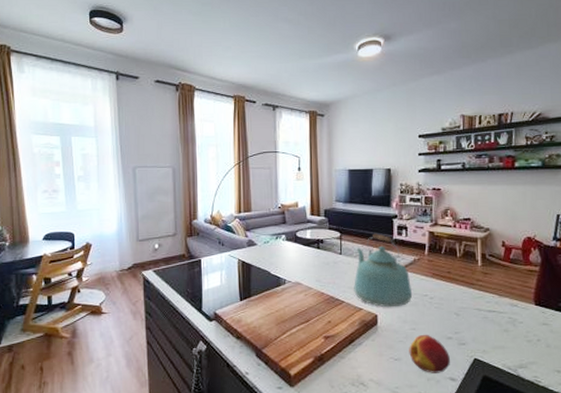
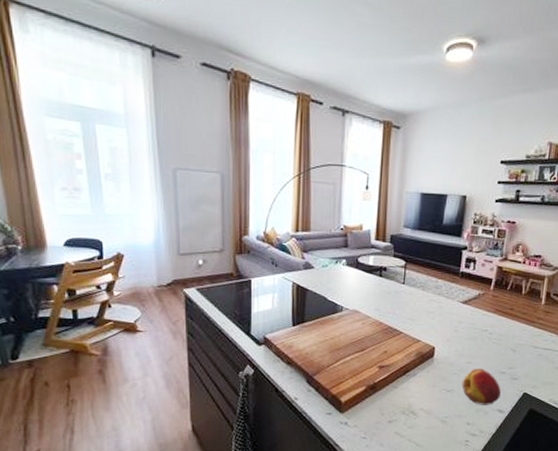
kettle: present [354,233,413,308] -> none [414,264,473,341]

